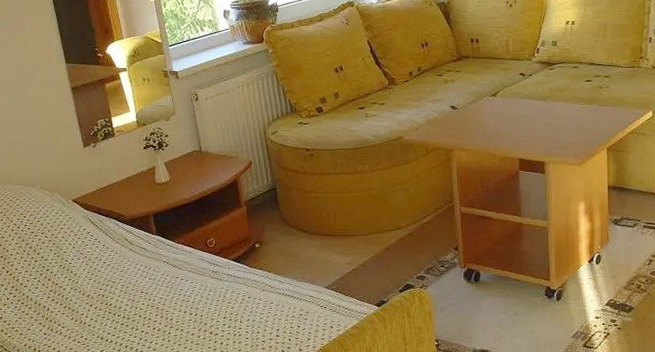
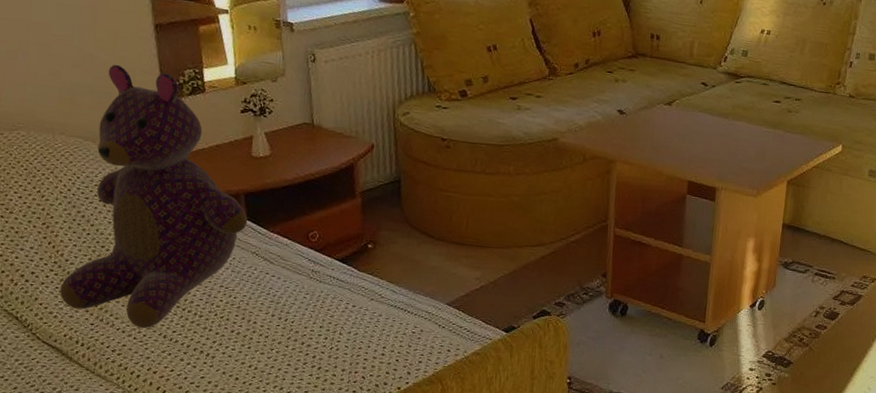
teddy bear: none [18,123,158,333] -> present [60,64,248,328]

